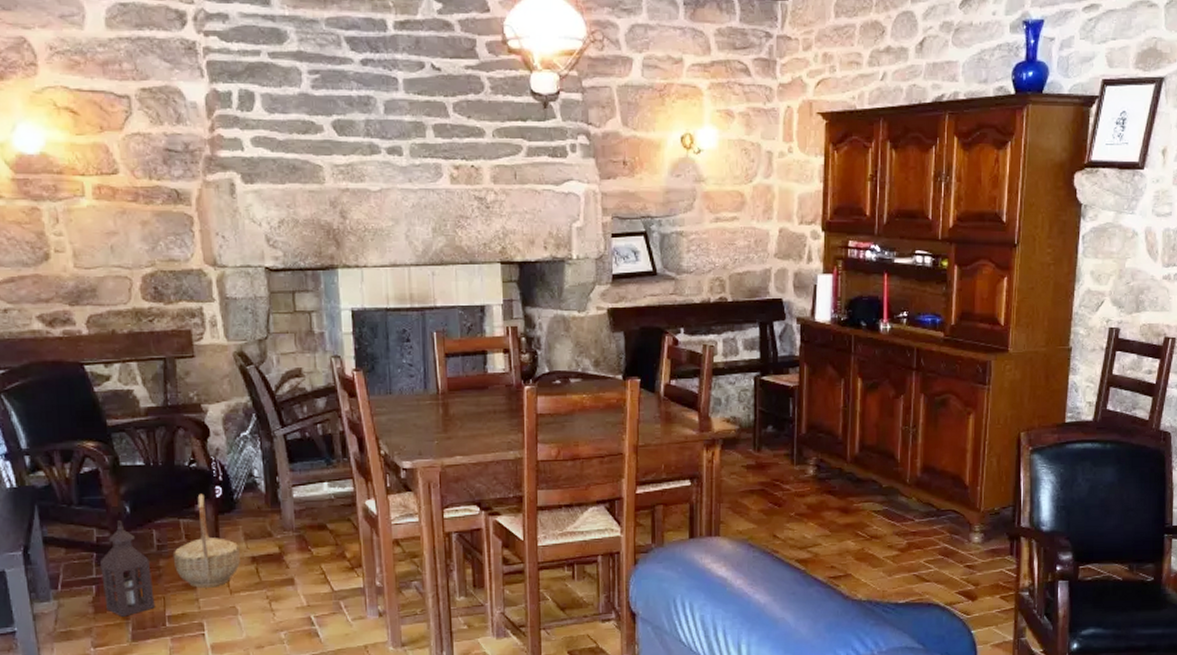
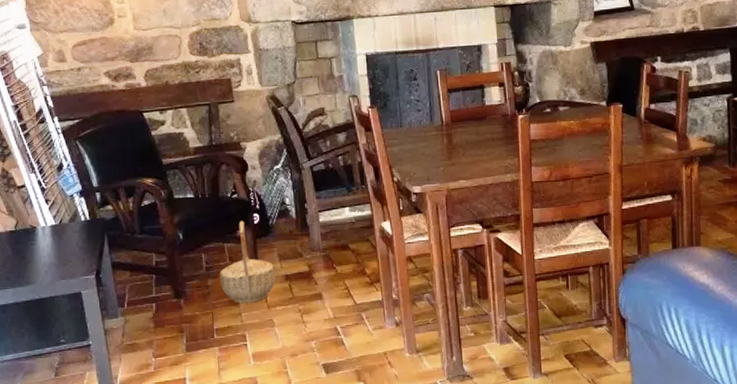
lantern: present [100,520,155,617] -> none [159,246,205,330]

